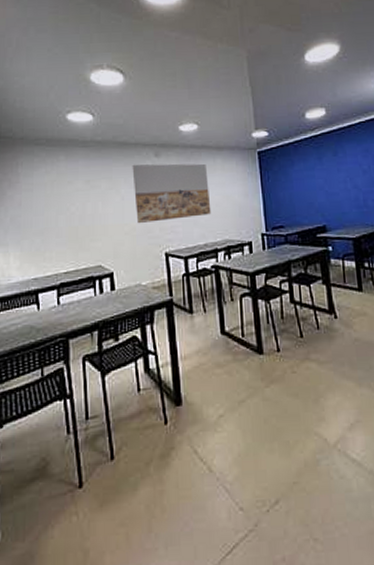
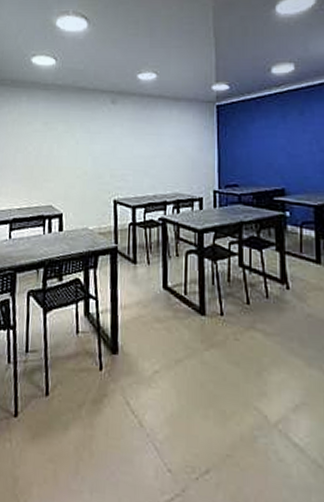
wall art: present [132,163,212,224] -> none [88,109,164,169]

